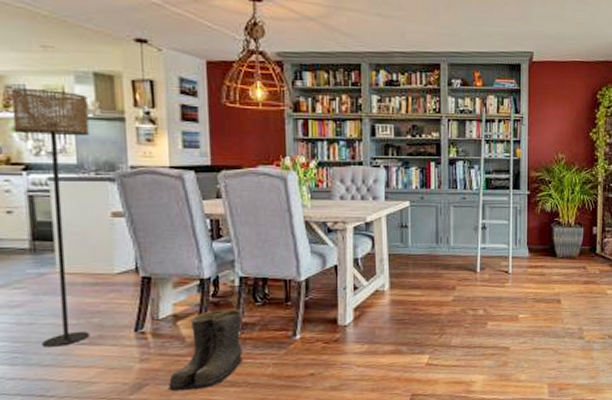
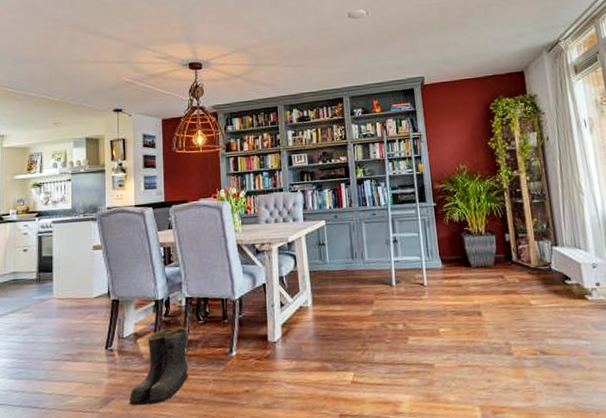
floor lamp: present [10,87,90,348] -> none [32,154,81,364]

